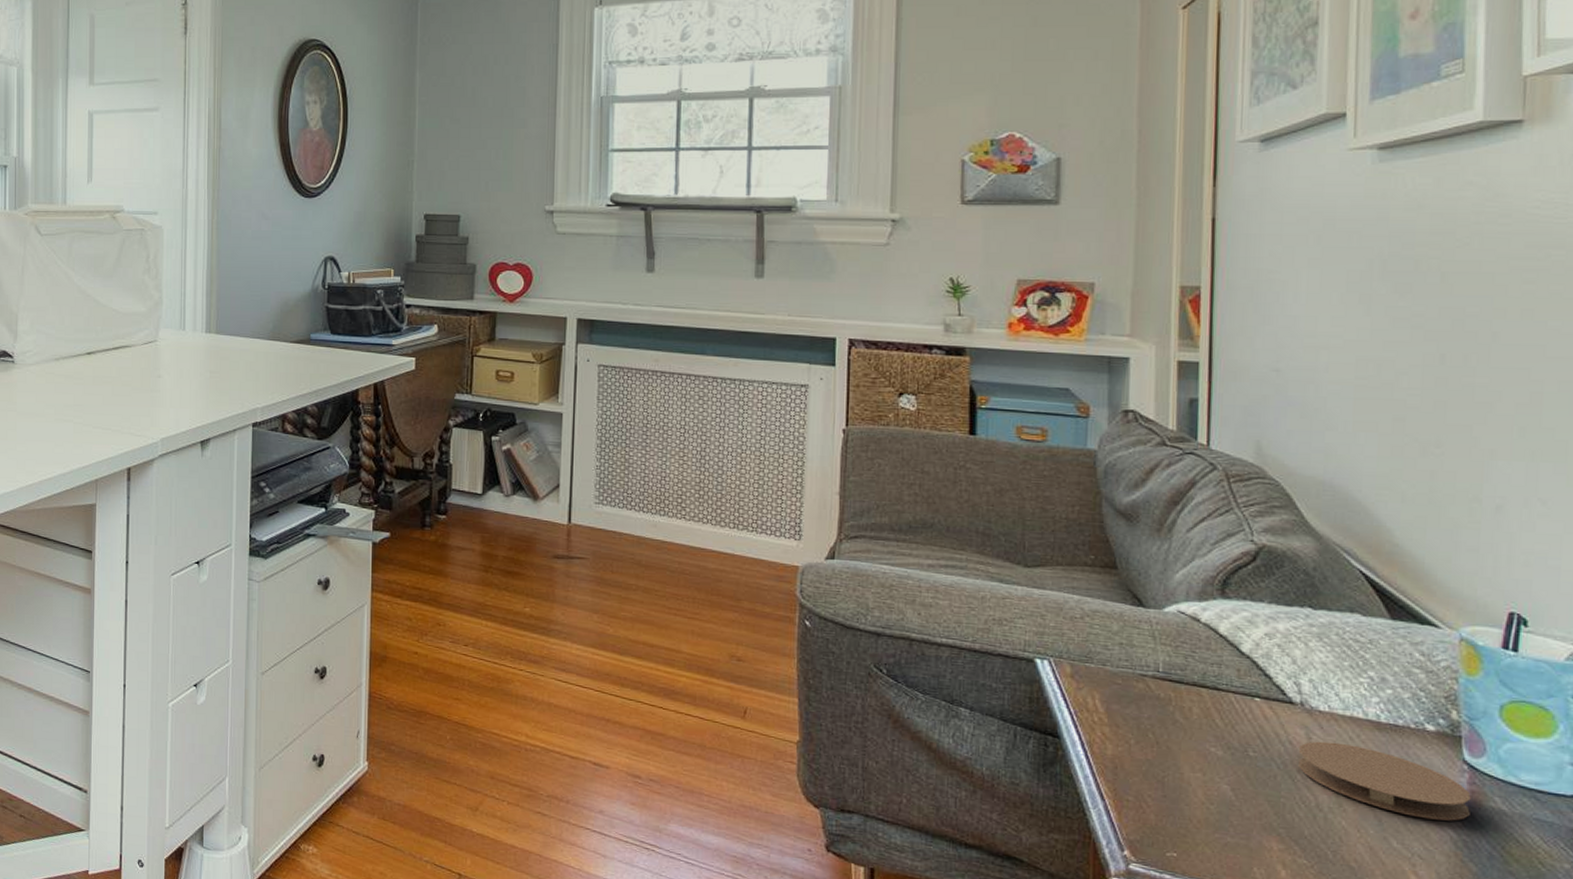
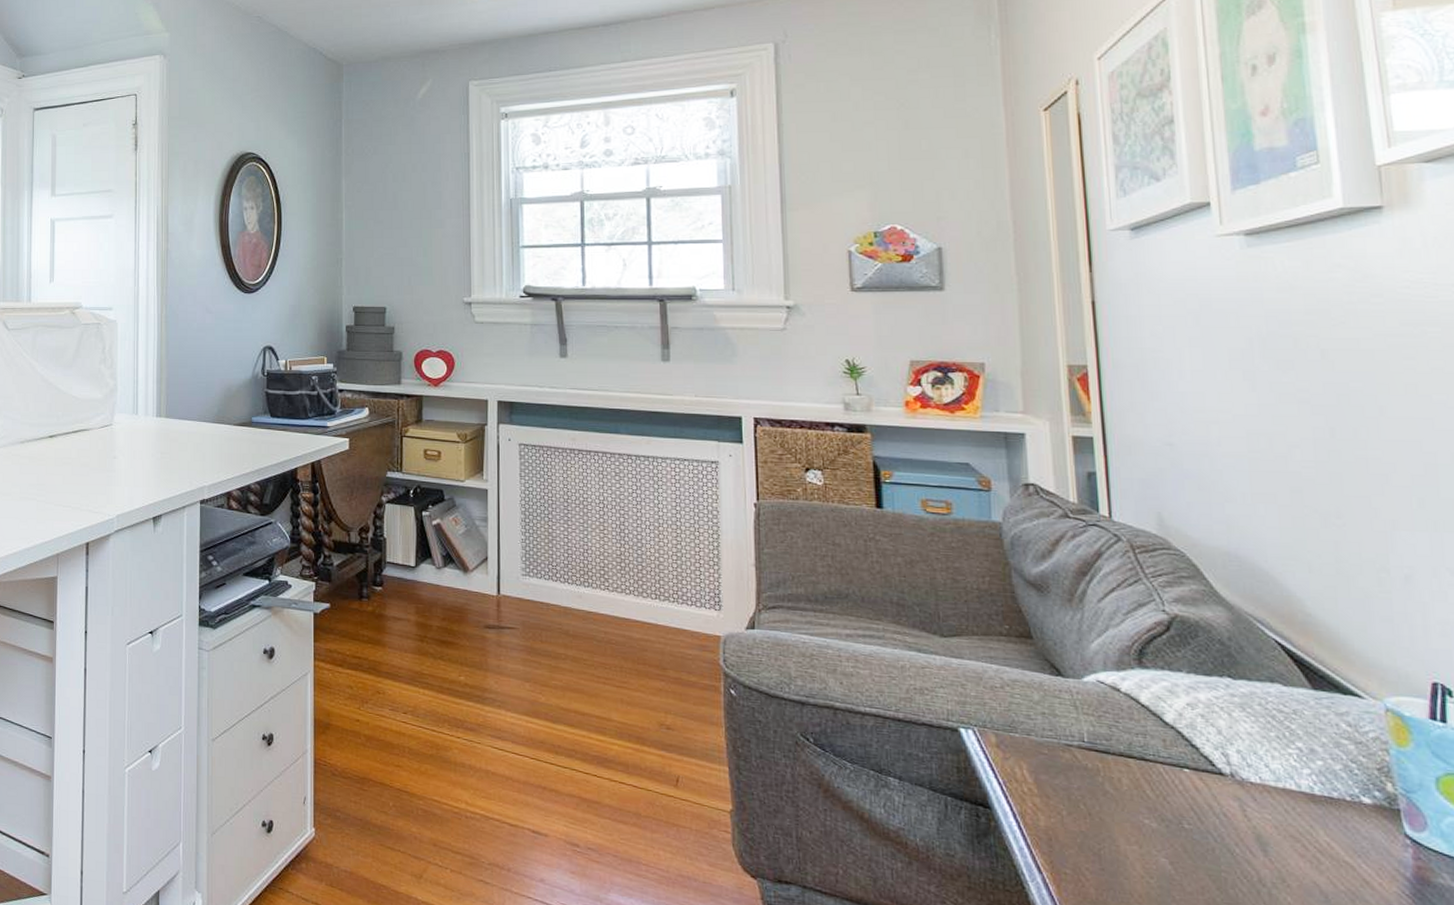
coaster: present [1299,741,1471,821] -> none [1235,813,1419,898]

